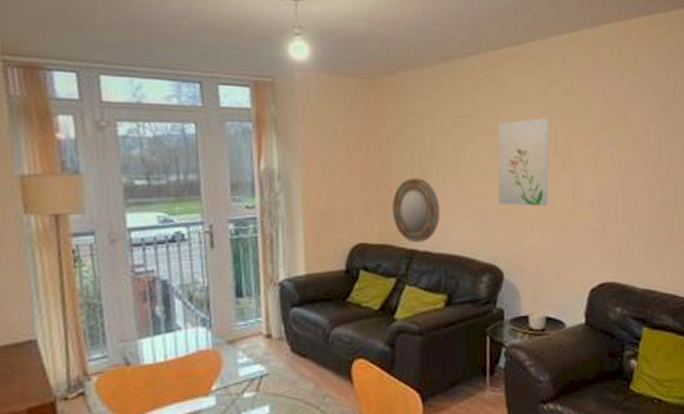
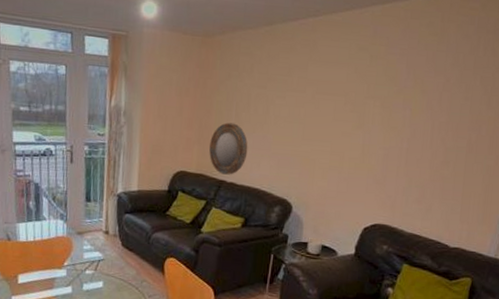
wall art: present [497,118,550,206] -> none [297,80,352,156]

